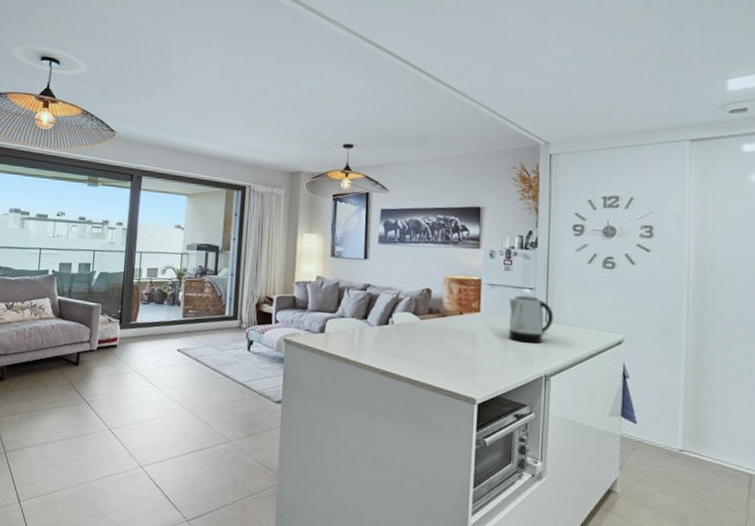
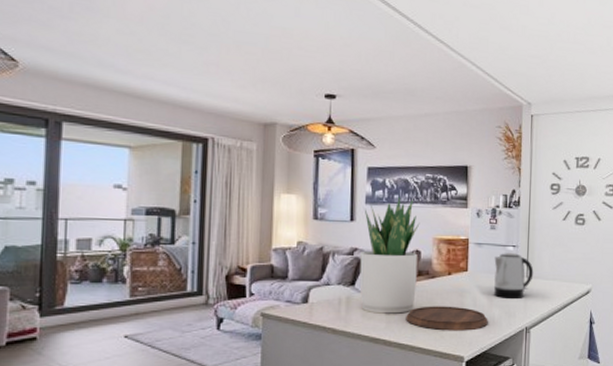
planter: none [371,237,431,350] -> present [359,197,420,314]
cutting board: none [416,344,502,373] -> present [406,306,488,331]

